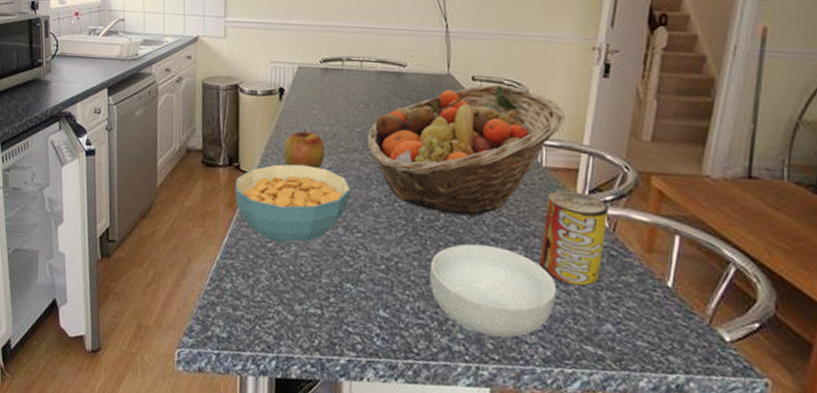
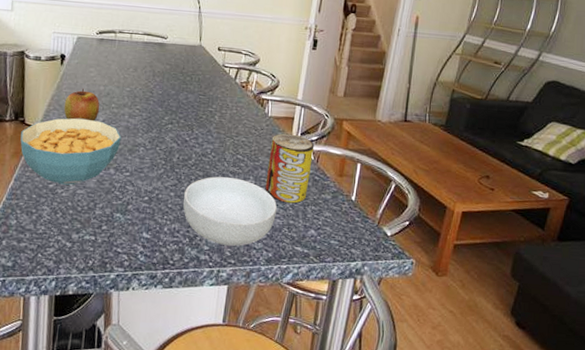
fruit basket: present [366,84,566,217] -> none [134,54,286,156]

